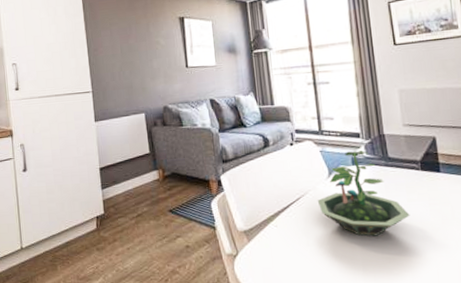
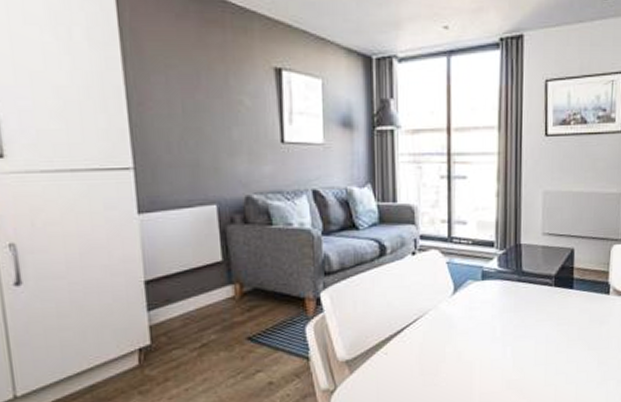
terrarium: present [317,150,410,236] -> none [437,262,536,362]

